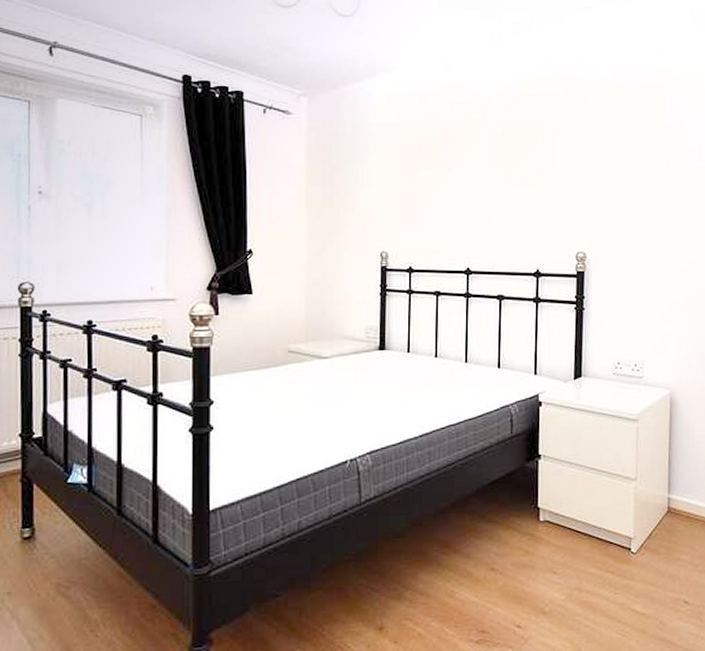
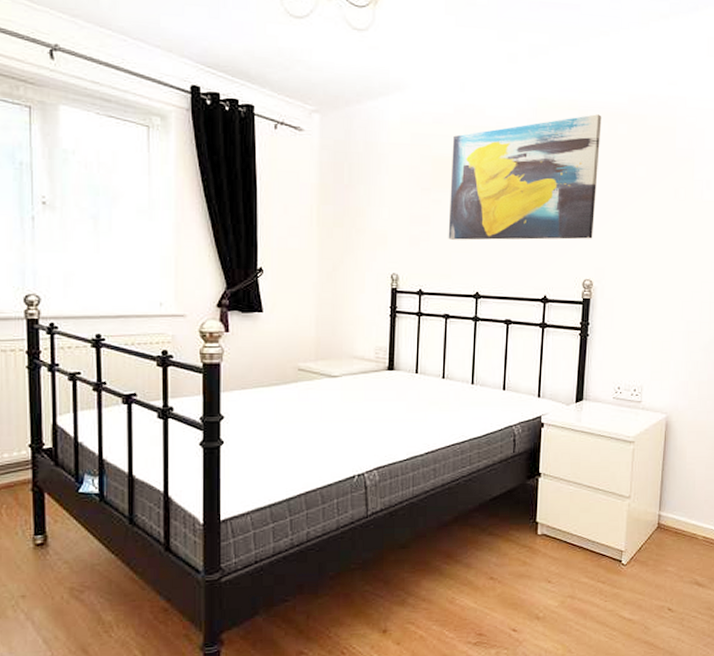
wall art: none [437,87,588,216] -> present [448,114,602,240]

